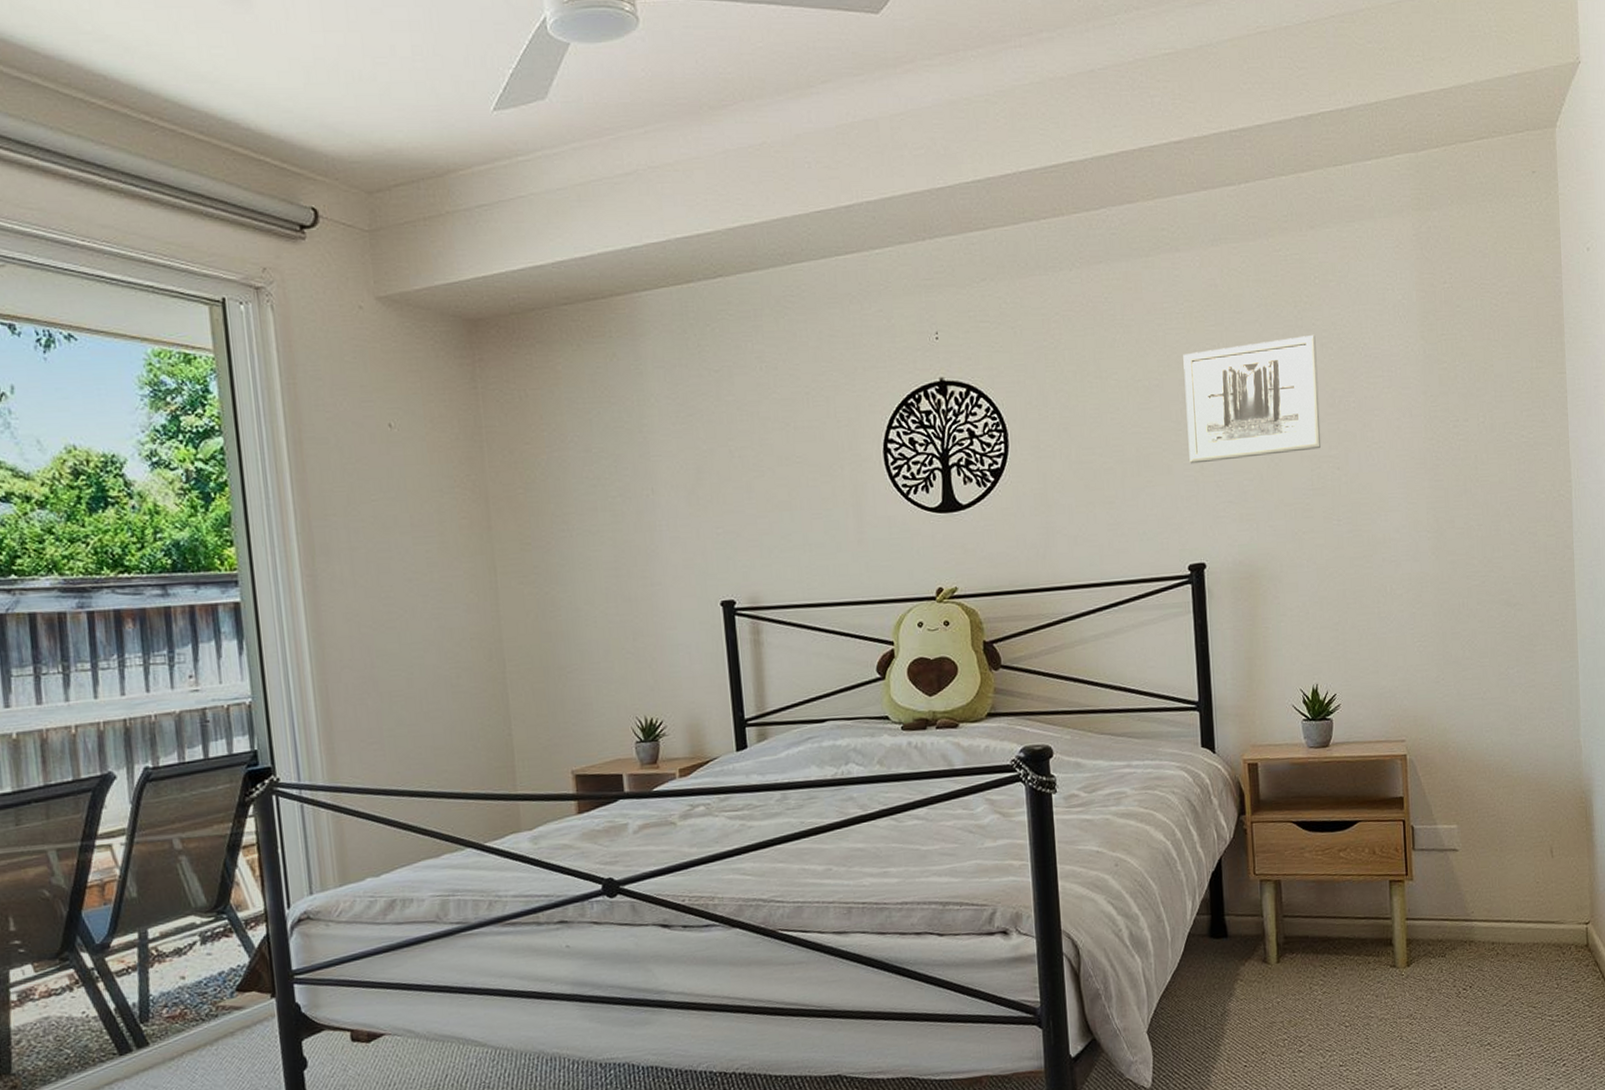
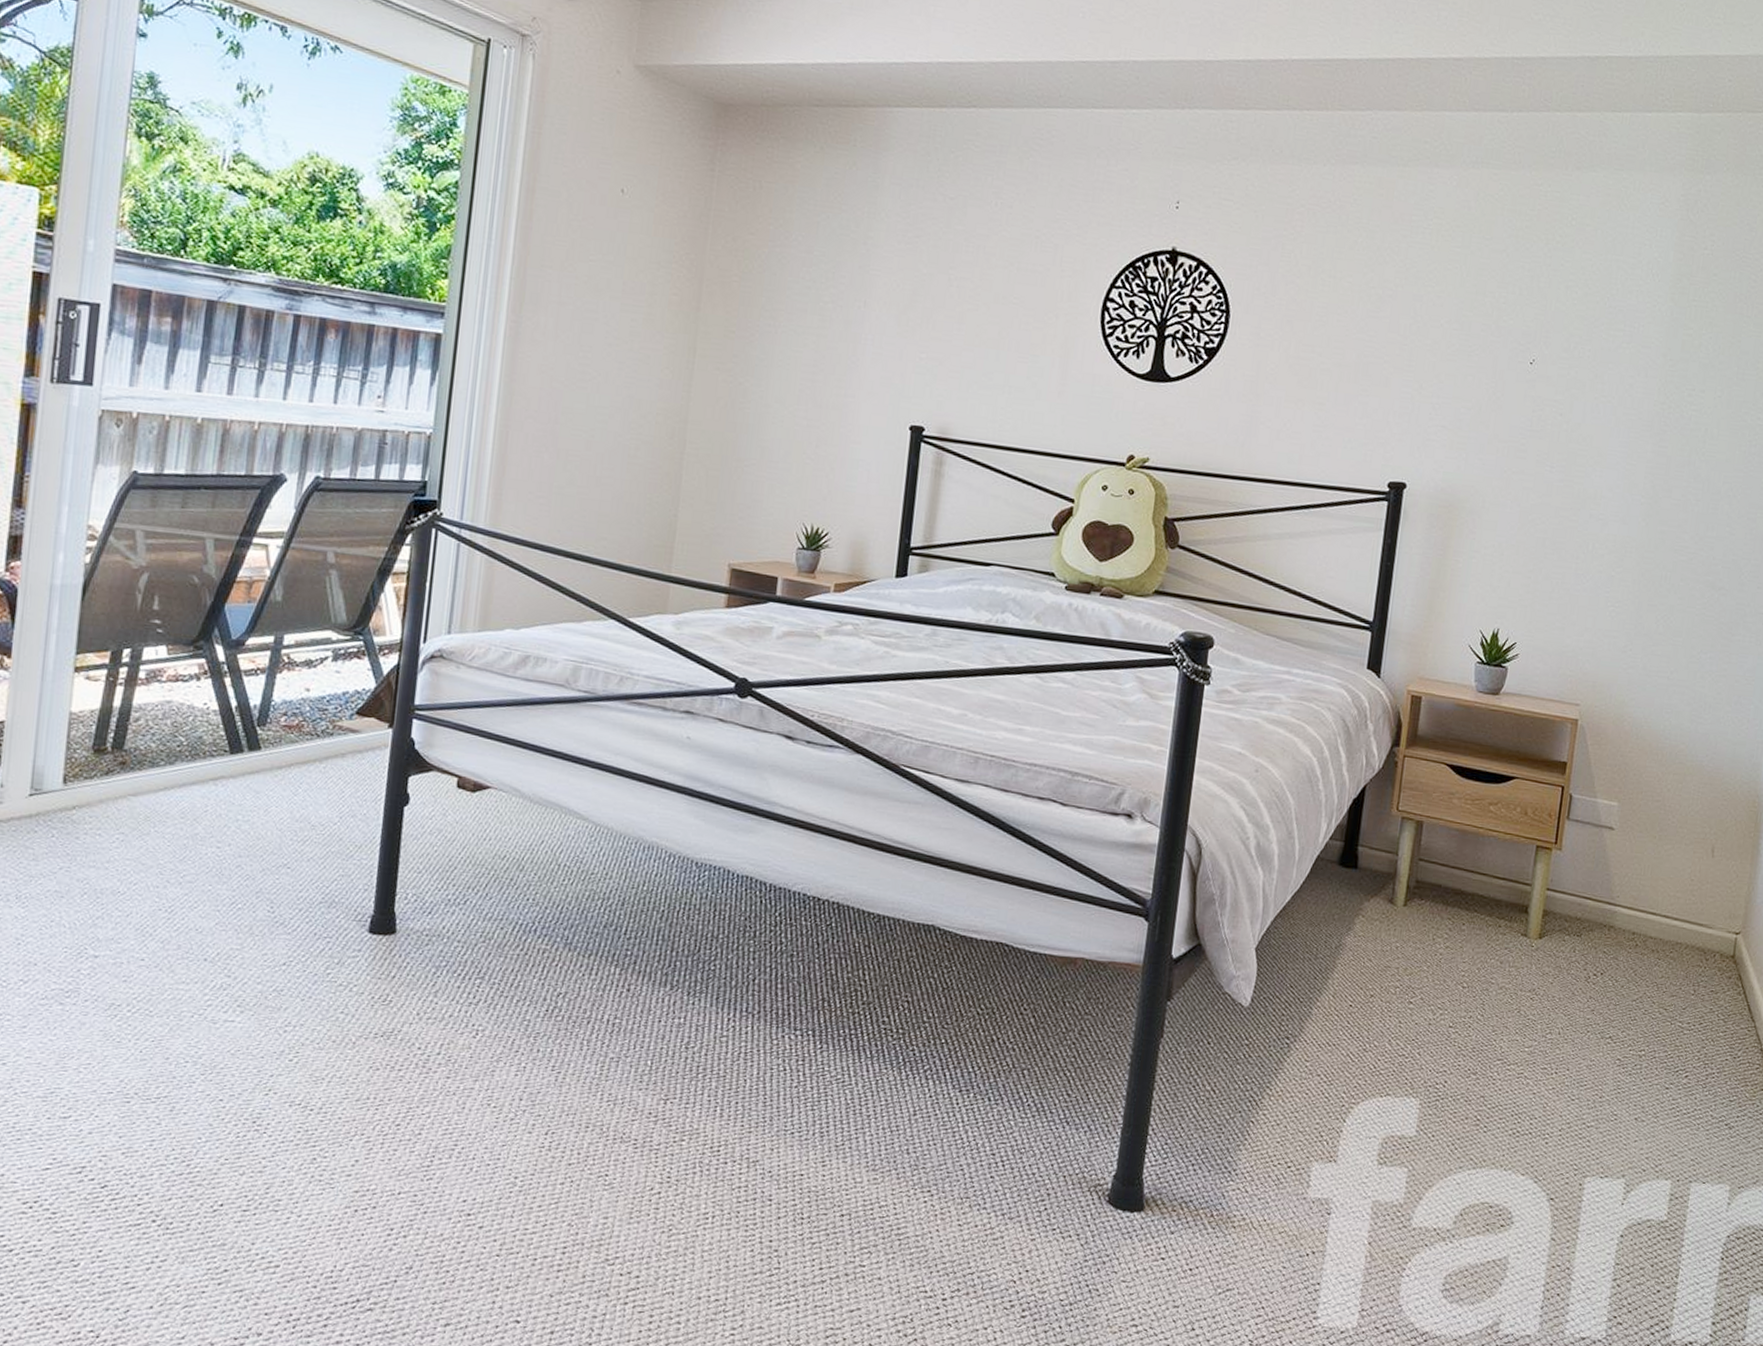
wall art: present [1183,334,1321,464] -> none [1409,270,1562,391]

